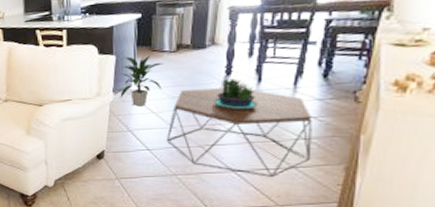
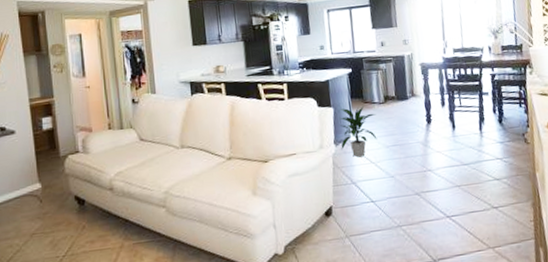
coffee table: present [167,88,312,177] -> none [387,135,505,220]
potted plant: present [212,78,258,110] -> none [420,126,457,156]

